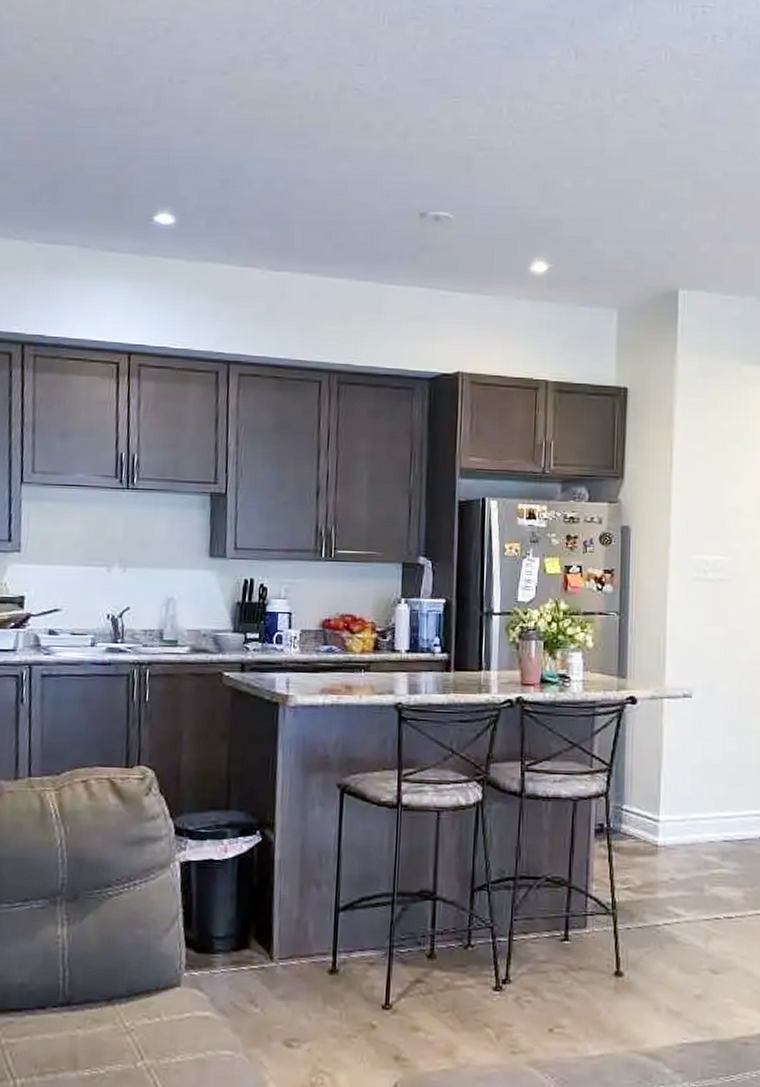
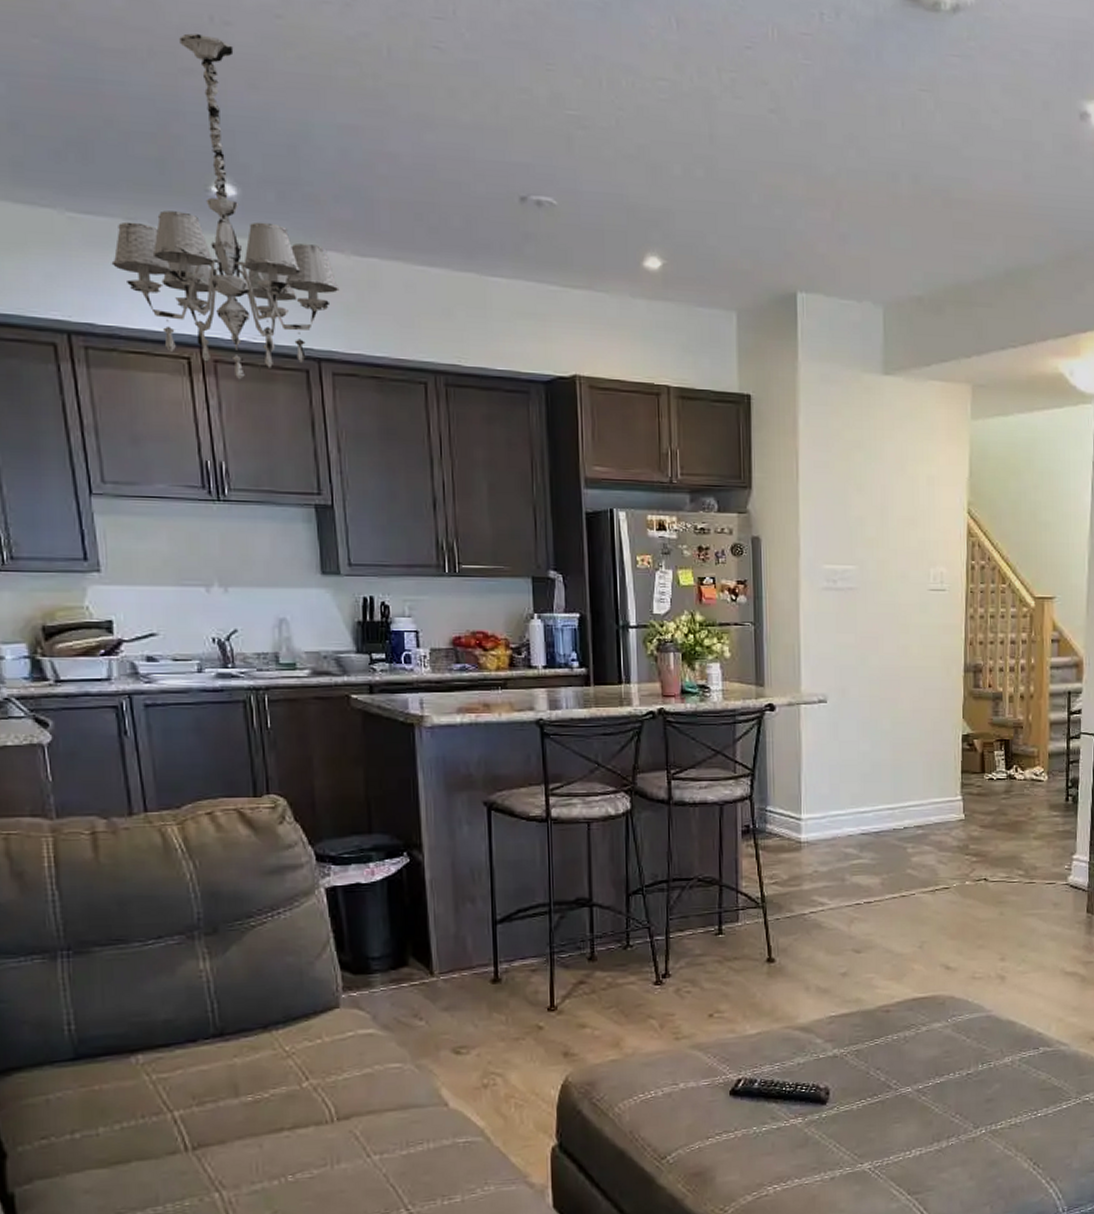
chandelier: none [64,92,253,382] -> present [111,33,340,380]

